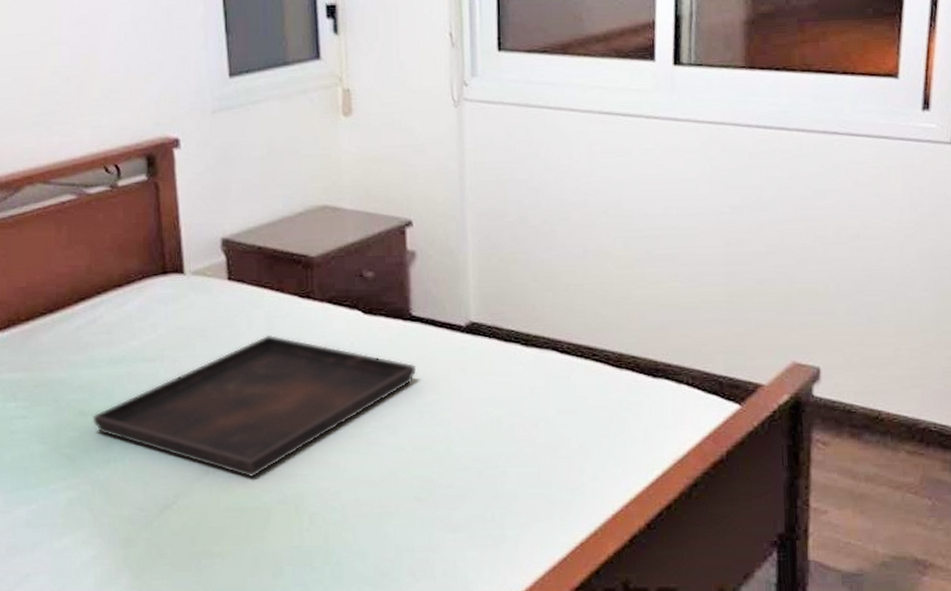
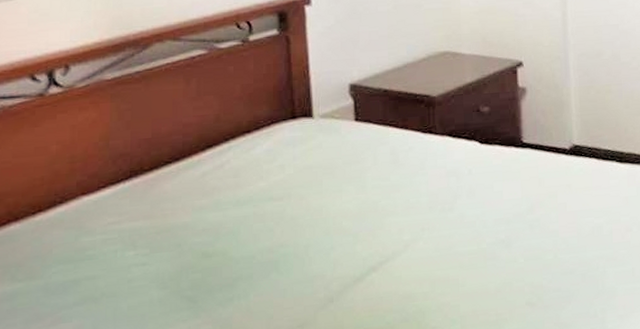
serving tray: present [92,334,417,478] -> none [216,167,528,301]

